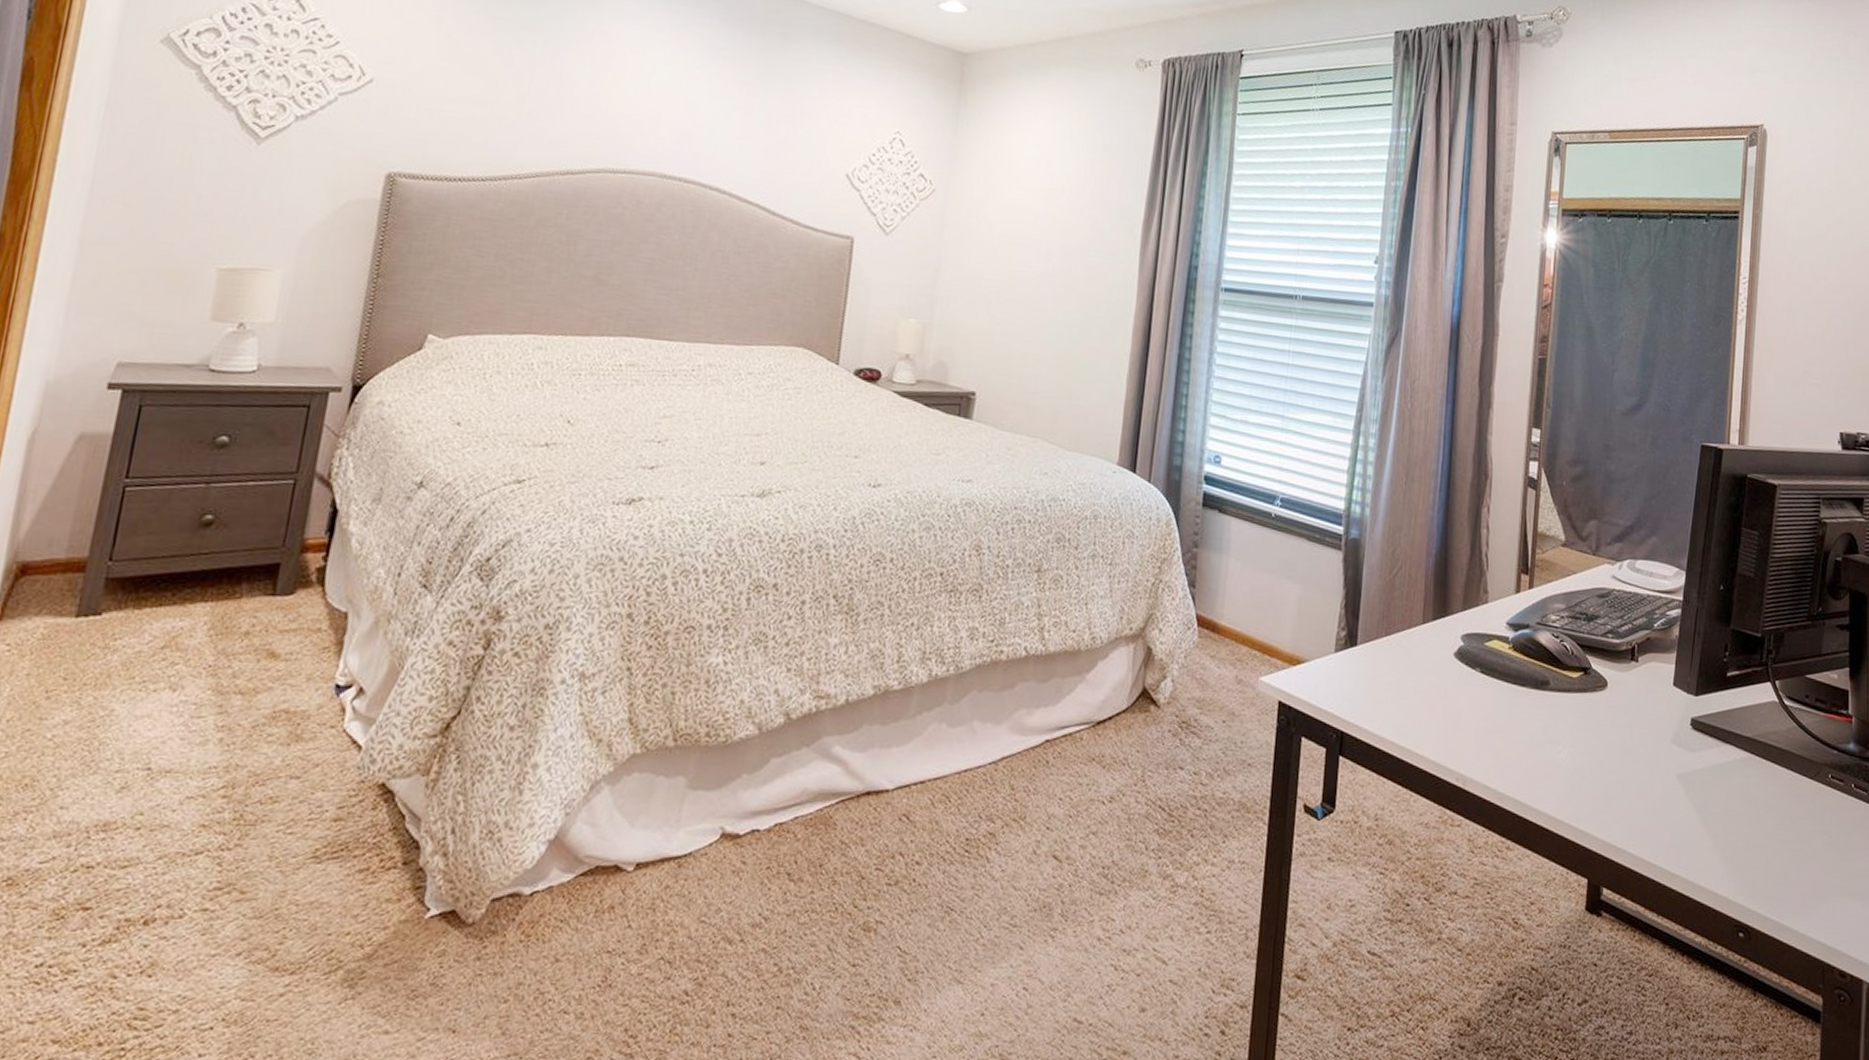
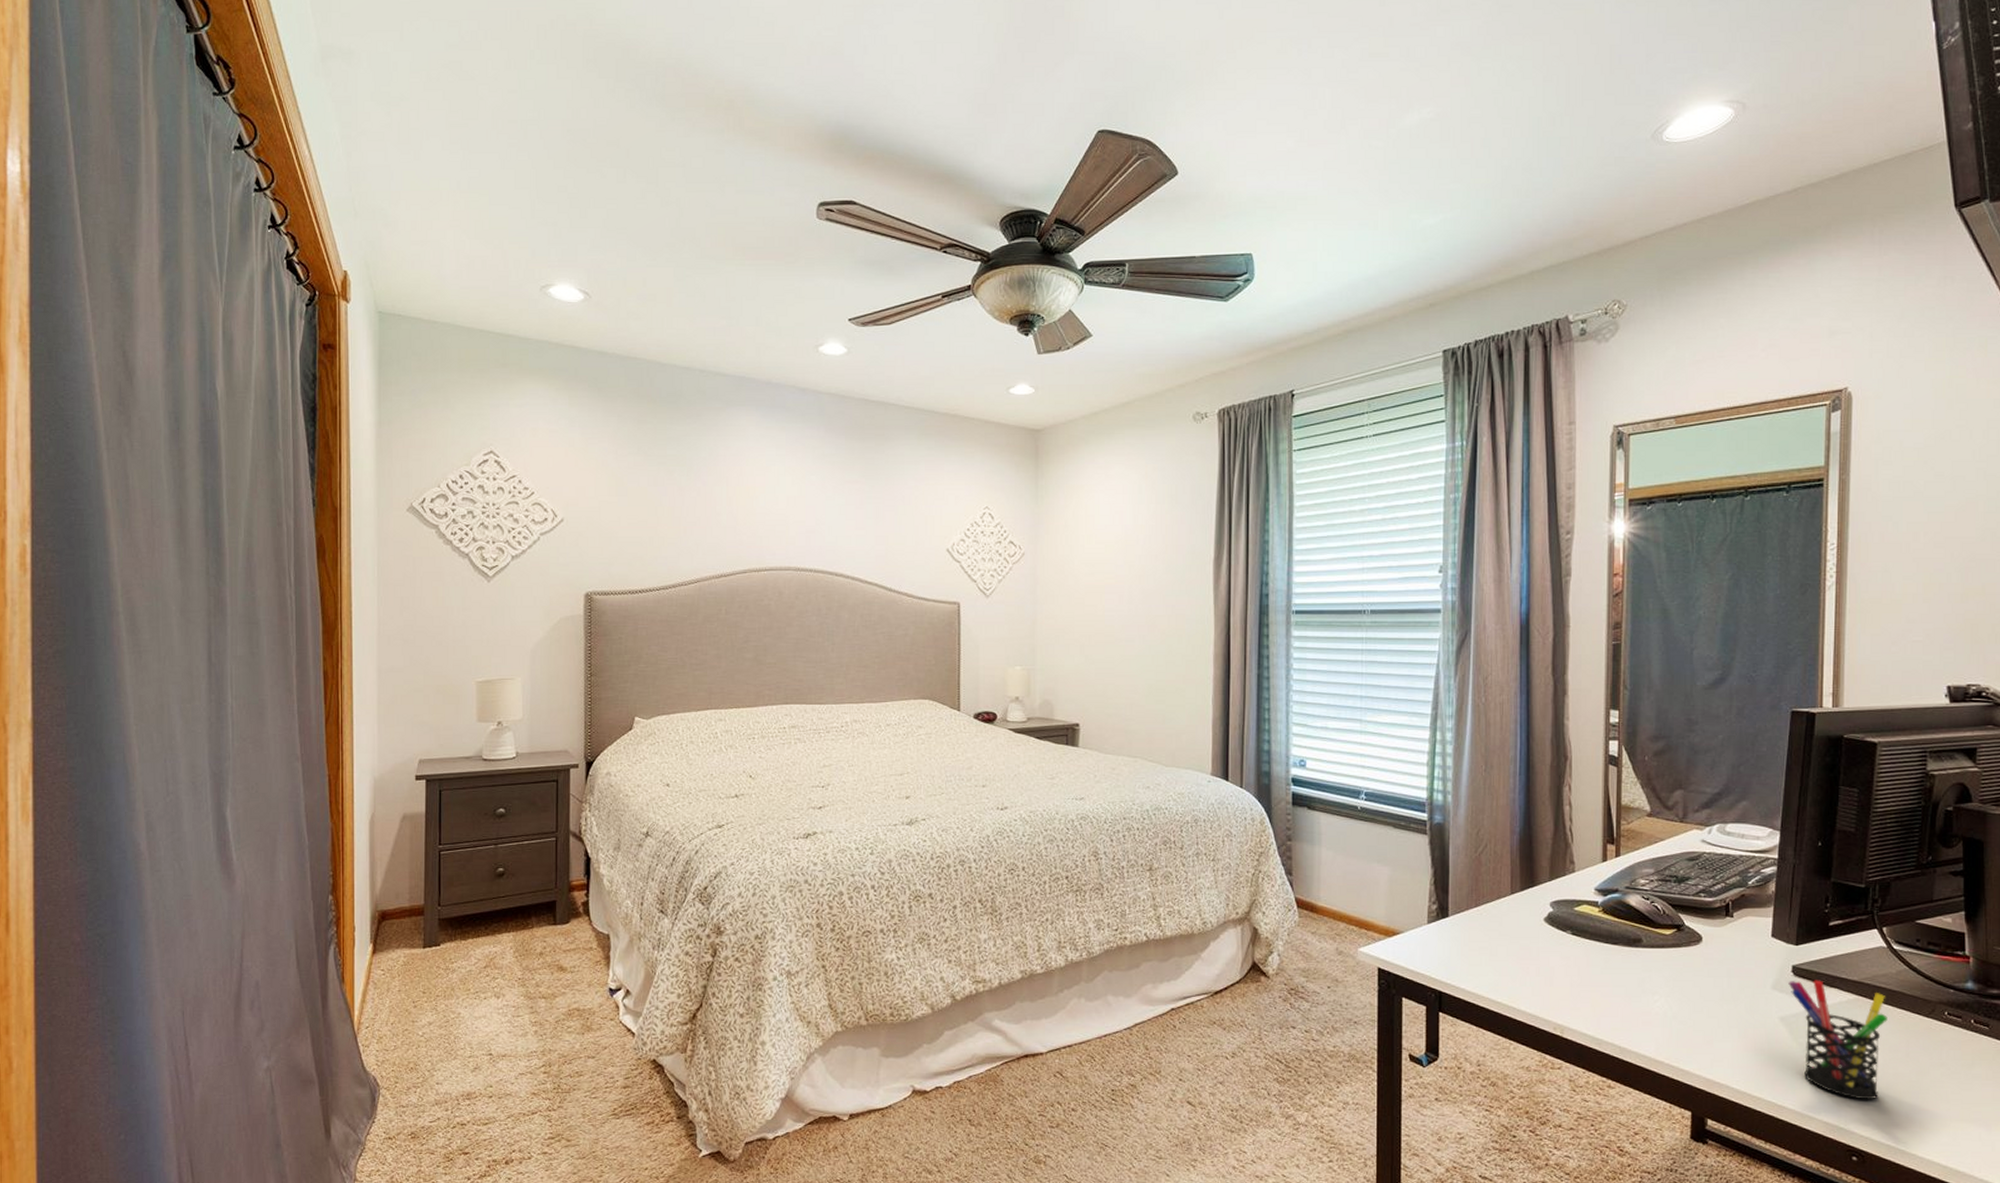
pen holder: none [1687,735,1777,870] -> present [1788,980,1888,1100]

